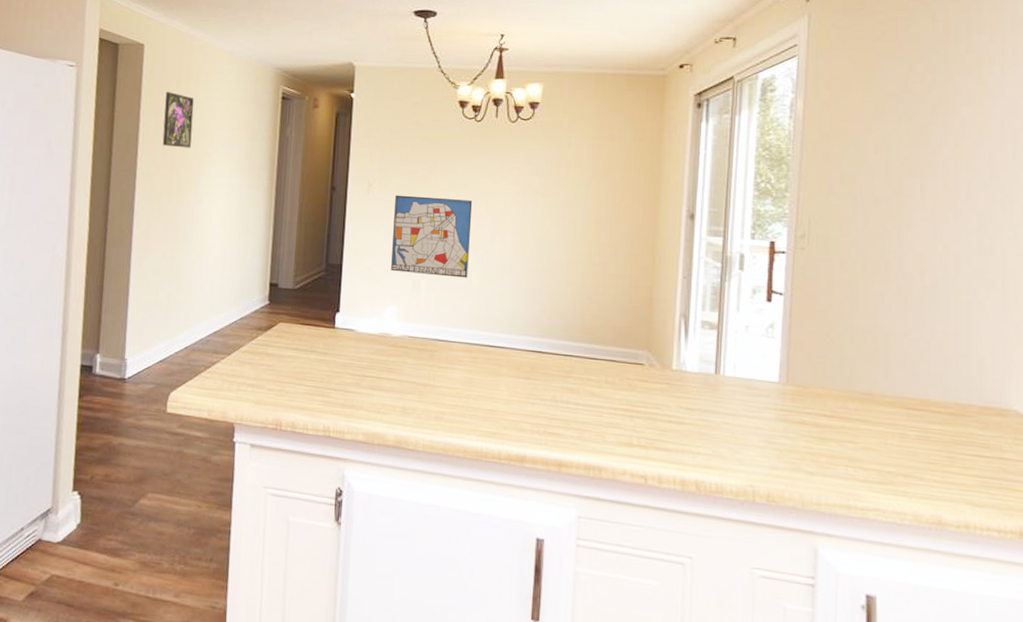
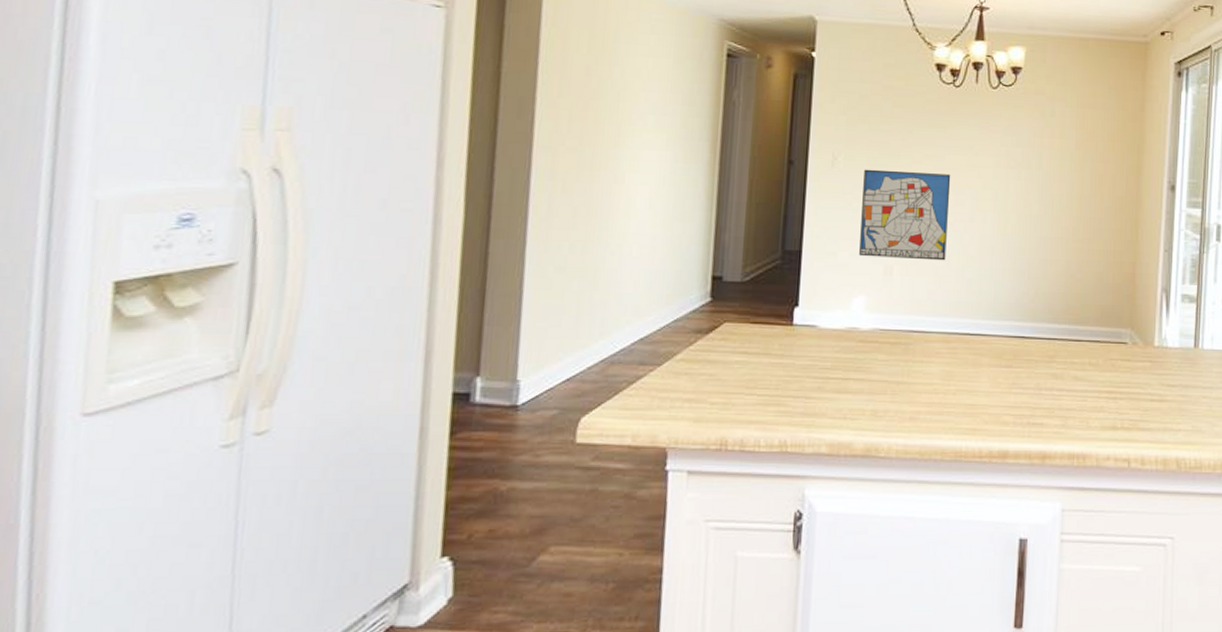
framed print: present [162,92,195,148] -> none [569,44,613,115]

